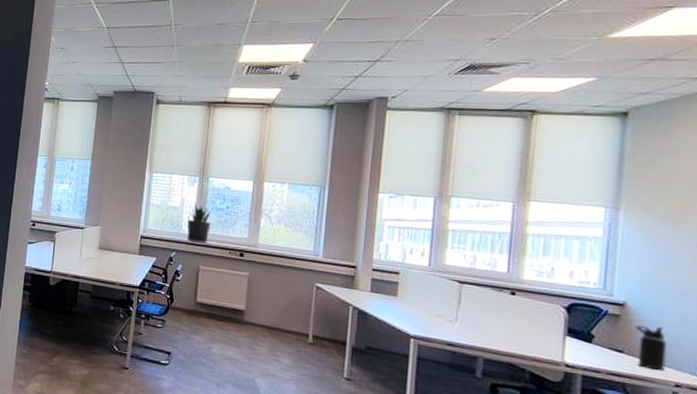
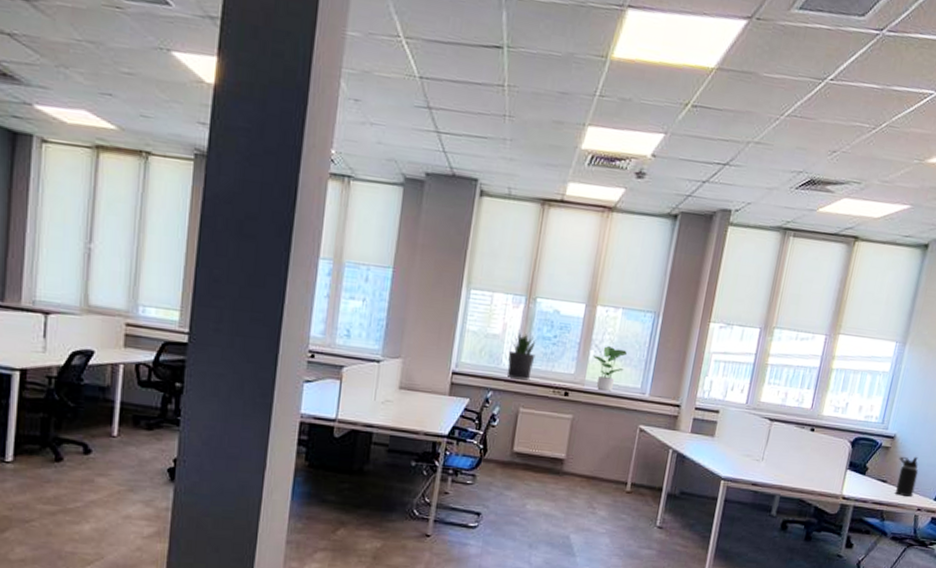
potted plant: none [264,215,296,253] -> present [593,346,627,391]

